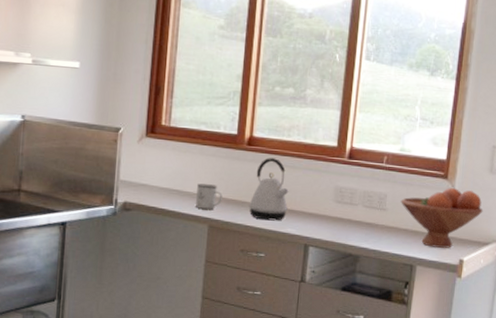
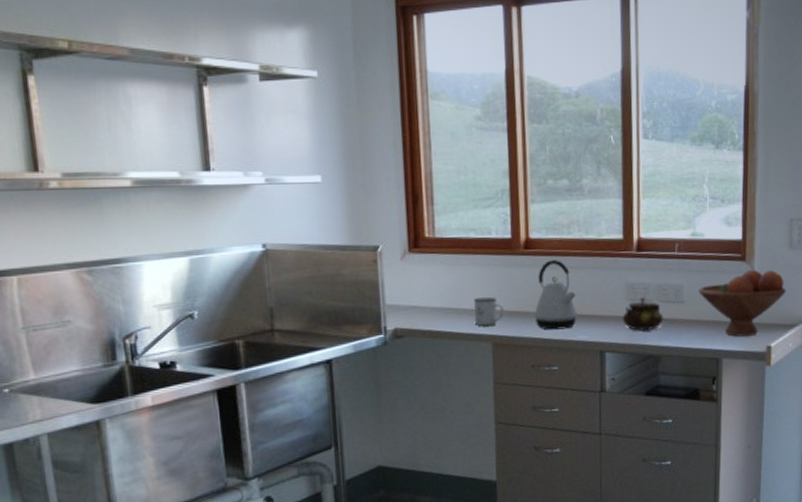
teapot: none [328,200,366,232] -> present [622,297,664,331]

